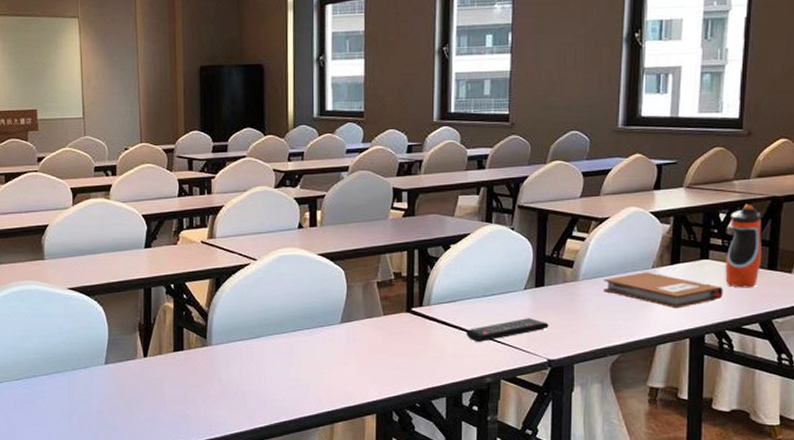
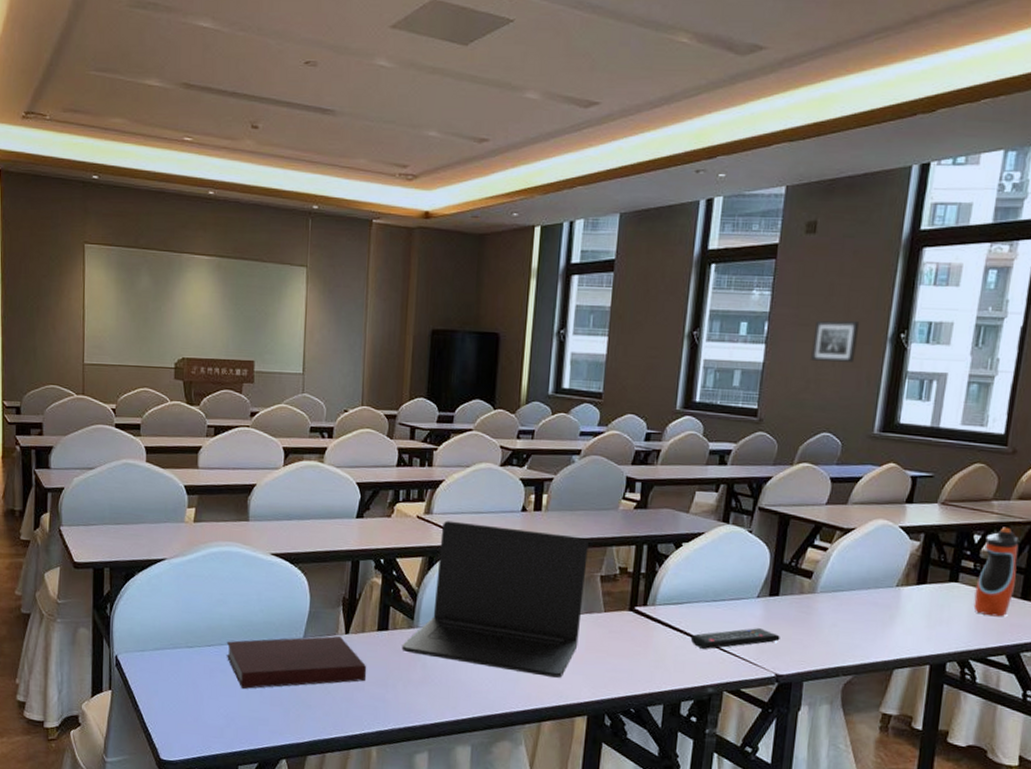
notebook: none [33,359,167,417] -> present [226,635,367,689]
laptop: none [197,243,364,381] -> present [401,521,589,678]
wall art: none [554,24,596,65] -> present [811,320,860,362]
notebook: present [604,271,723,309] -> none [842,589,971,632]

